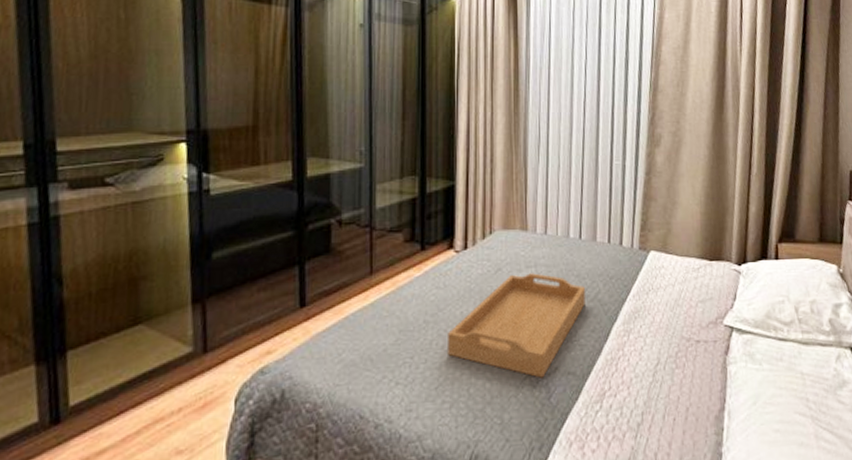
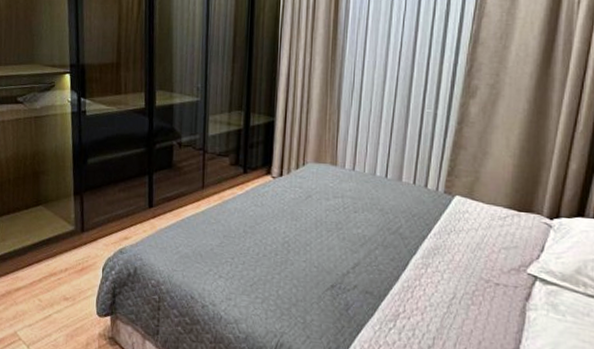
serving tray: present [448,273,586,378] -> none [262,201,388,292]

